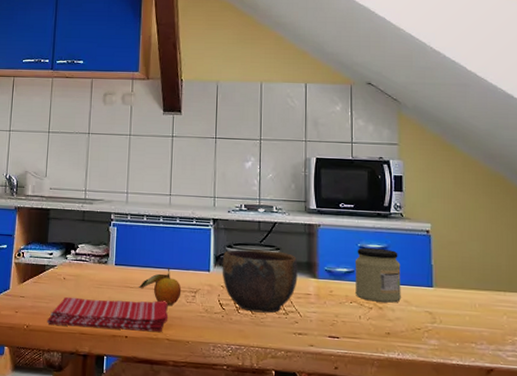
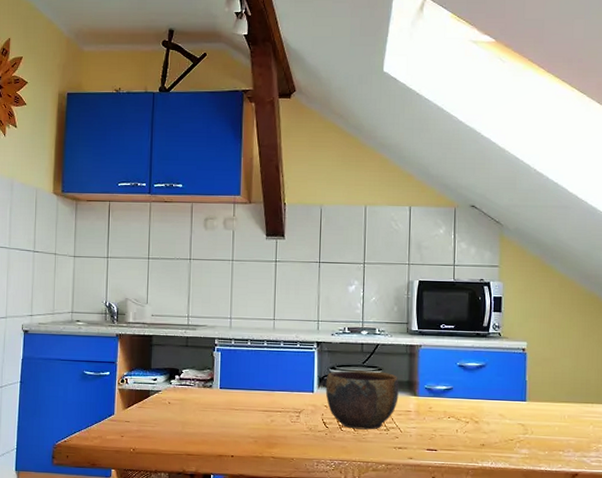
dish towel: present [46,296,169,332] -> none [153,420,273,451]
fruit: present [138,268,182,306] -> none [243,390,286,426]
jar: present [354,247,401,303] -> none [453,366,497,417]

